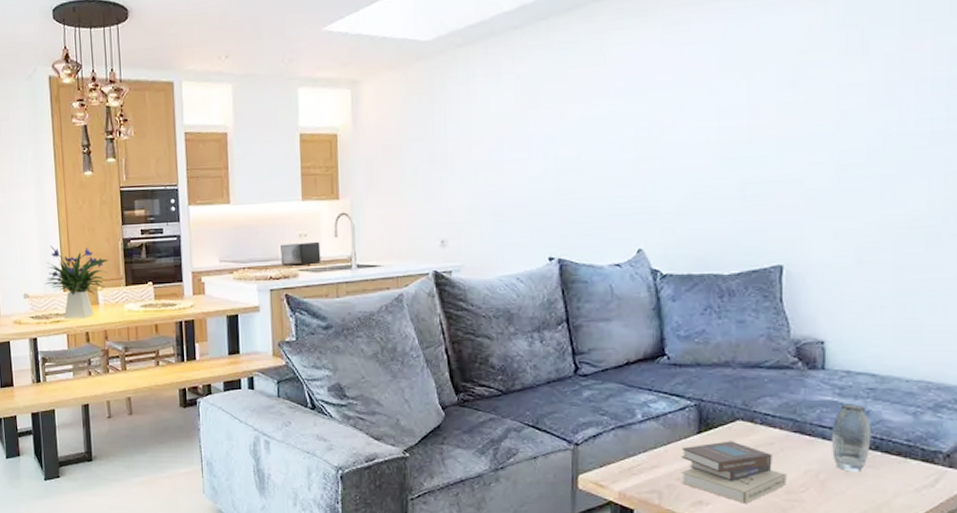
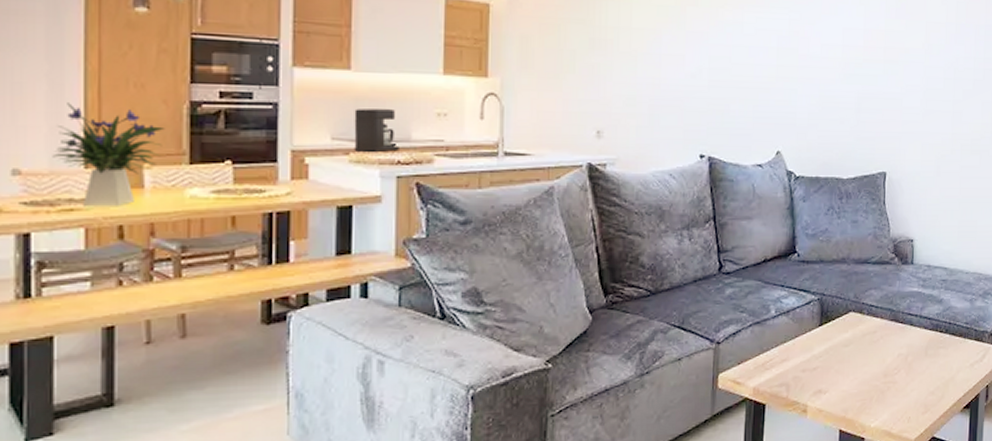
coffee maker: none [235,234,271,270] -> present [354,109,399,152]
toaster: present [280,241,321,266] -> none [413,122,463,150]
books: present [681,441,787,504] -> none [805,331,885,389]
vase: present [831,404,872,472] -> none [916,294,944,353]

